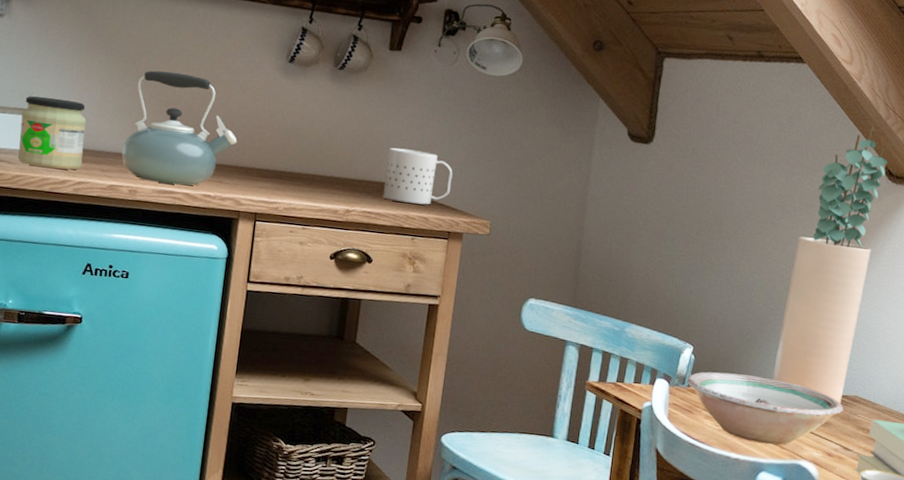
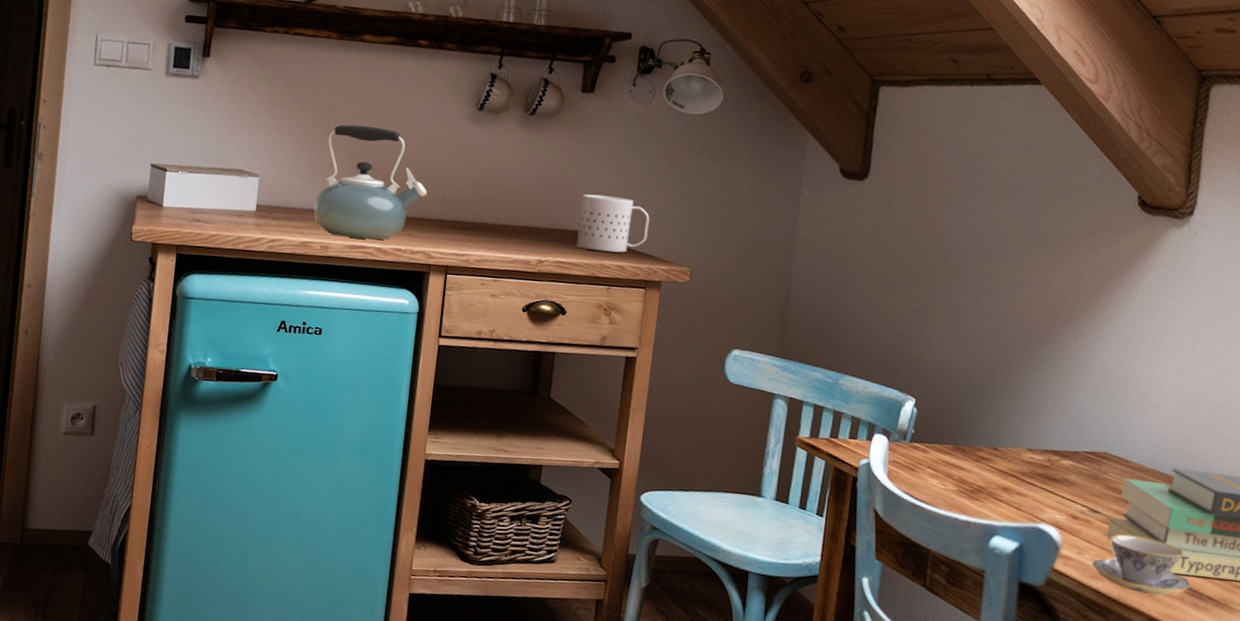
jar: present [18,96,86,170] -> none [214,155,279,228]
bowl: present [686,371,844,445] -> none [908,426,1091,507]
vase: present [772,126,888,404] -> none [1006,151,1141,461]

